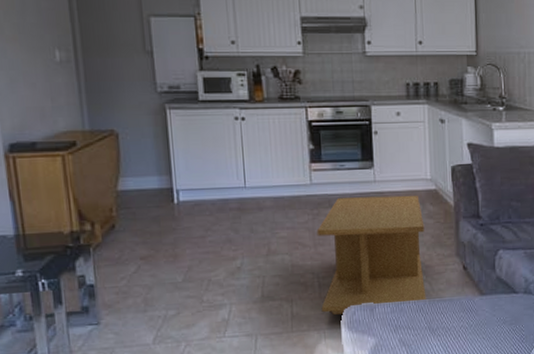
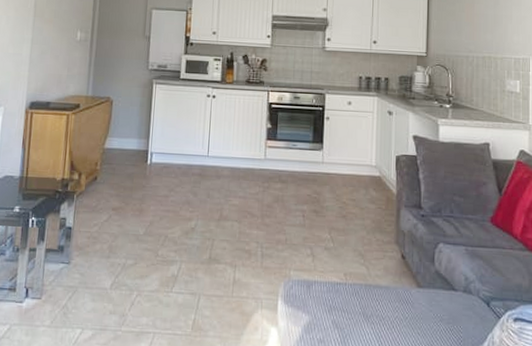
coffee table: present [316,195,427,315] -> none [261,175,366,288]

